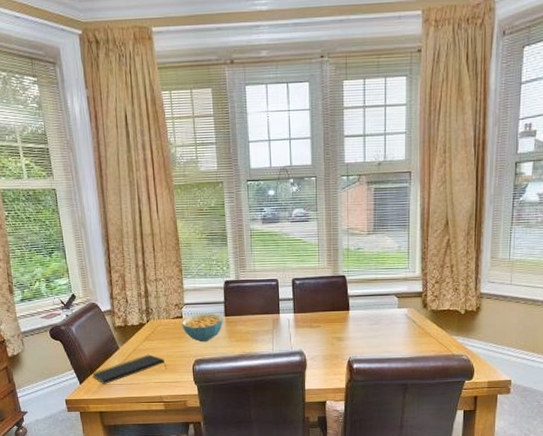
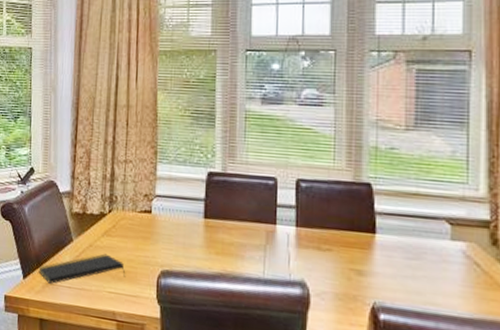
cereal bowl: present [182,313,224,342] -> none [150,210,203,248]

